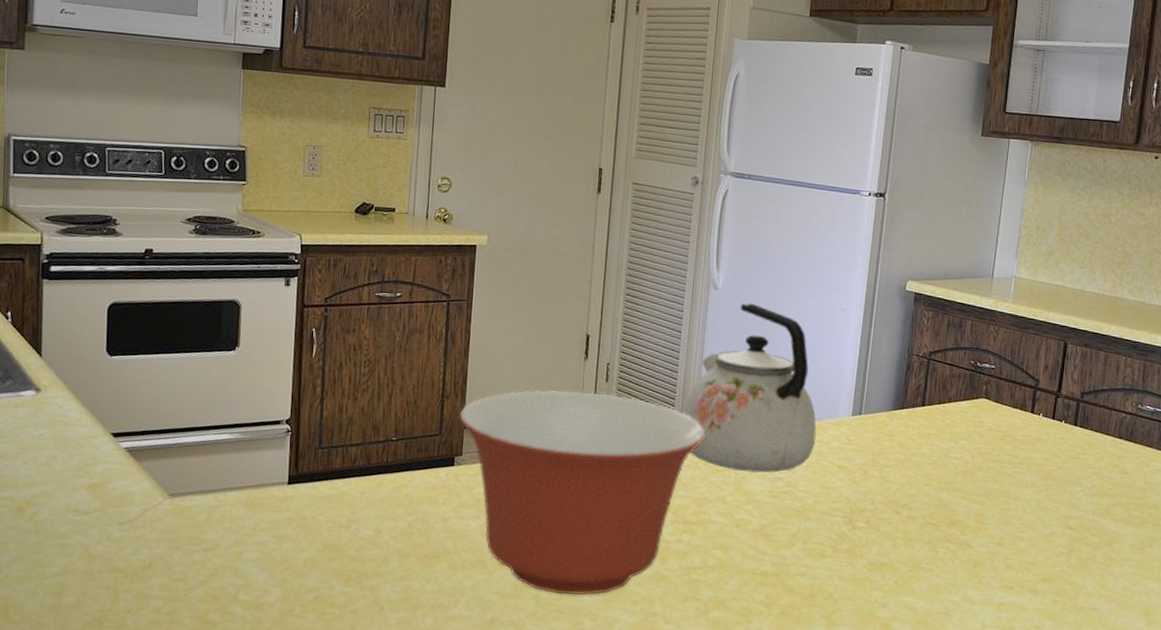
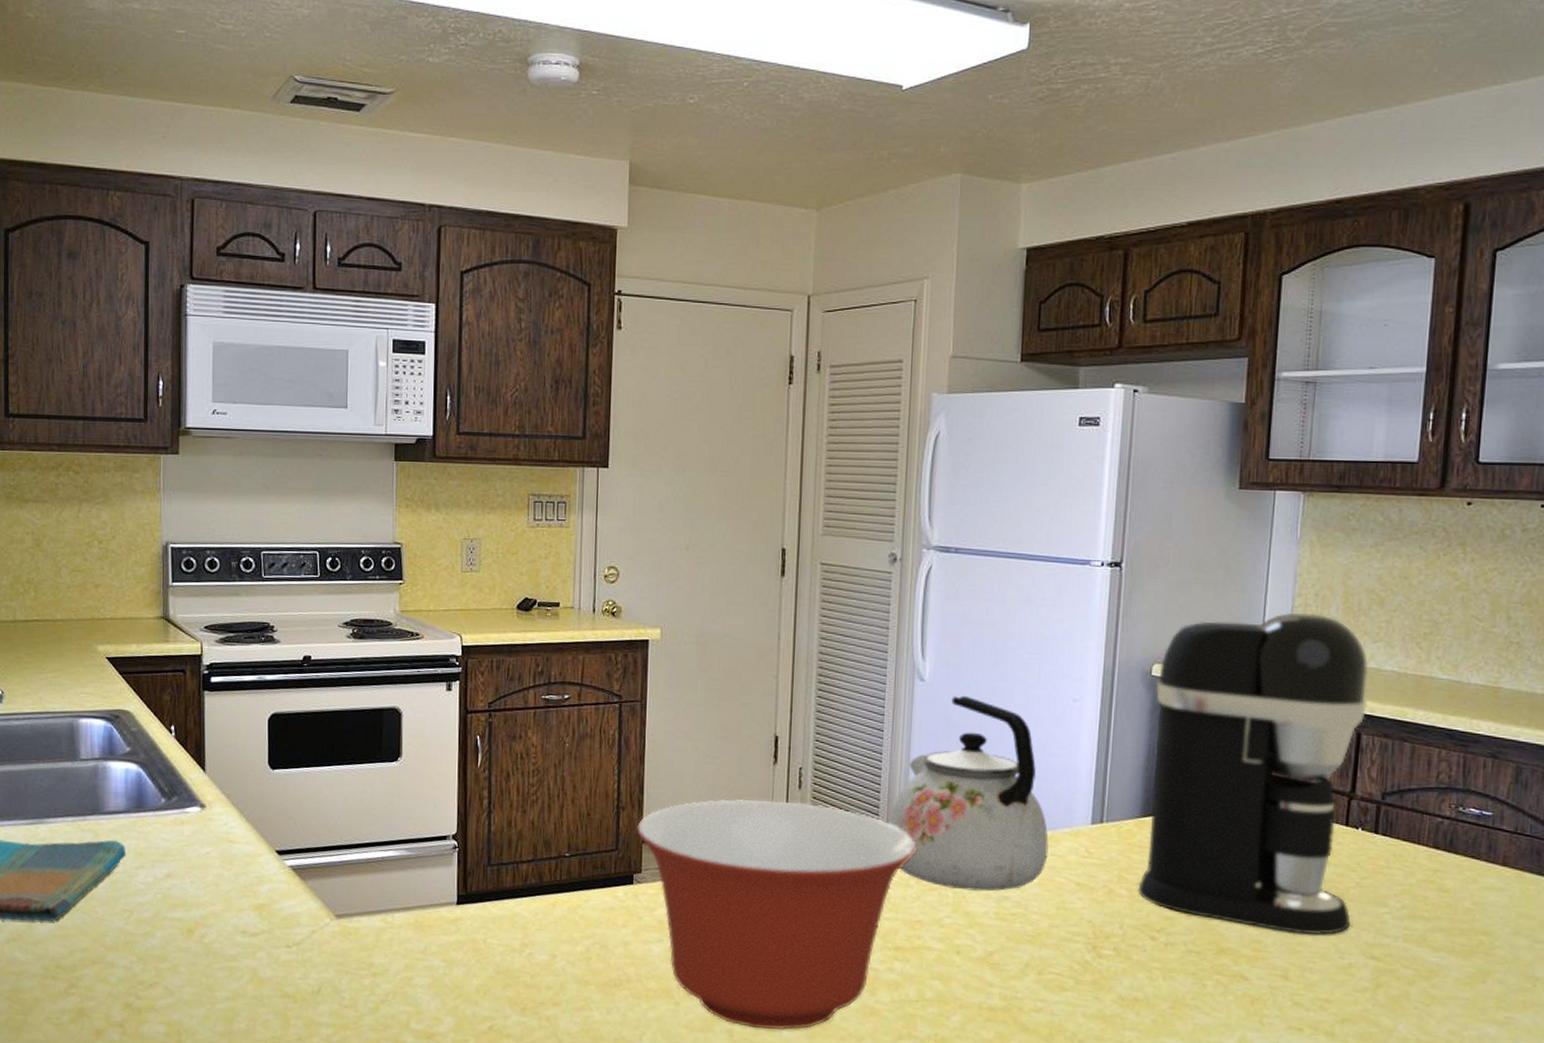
coffee maker: none [887,241,1076,509] -> present [1138,612,1369,935]

